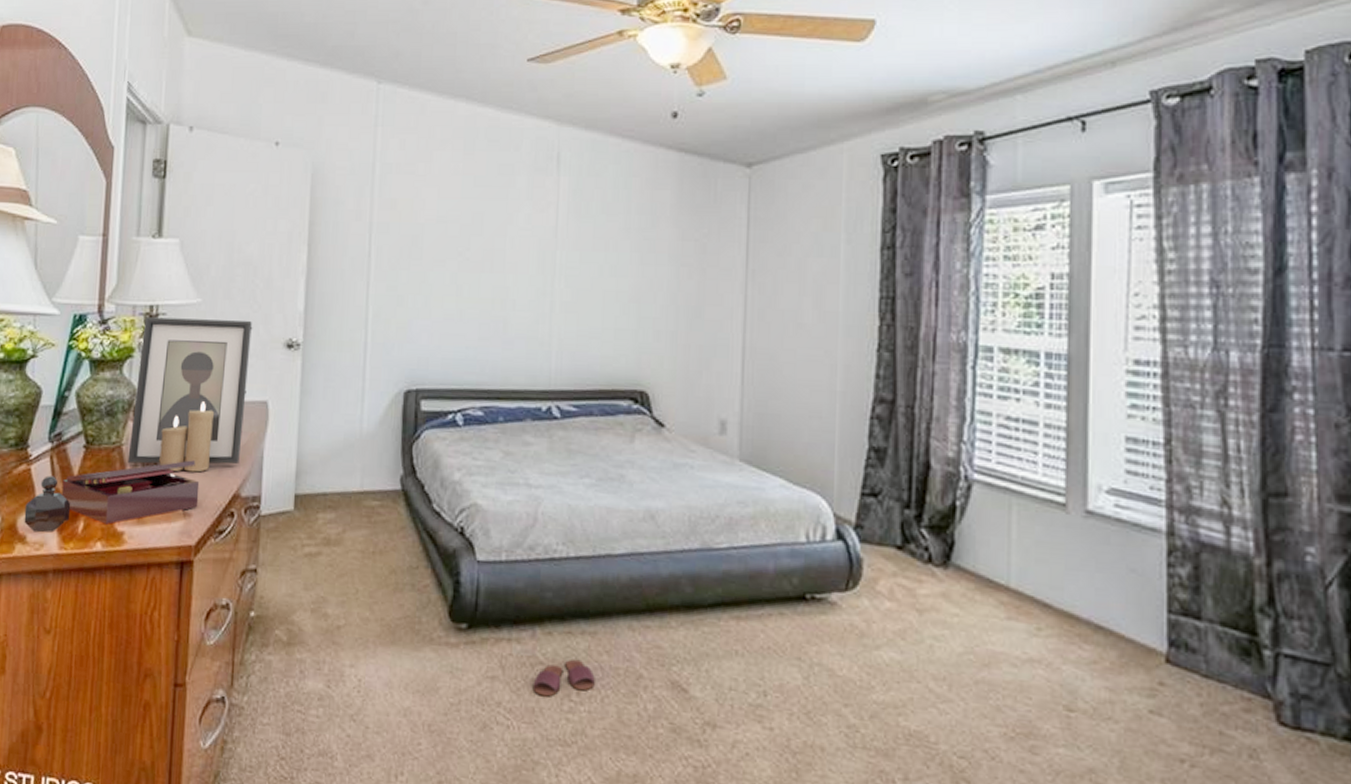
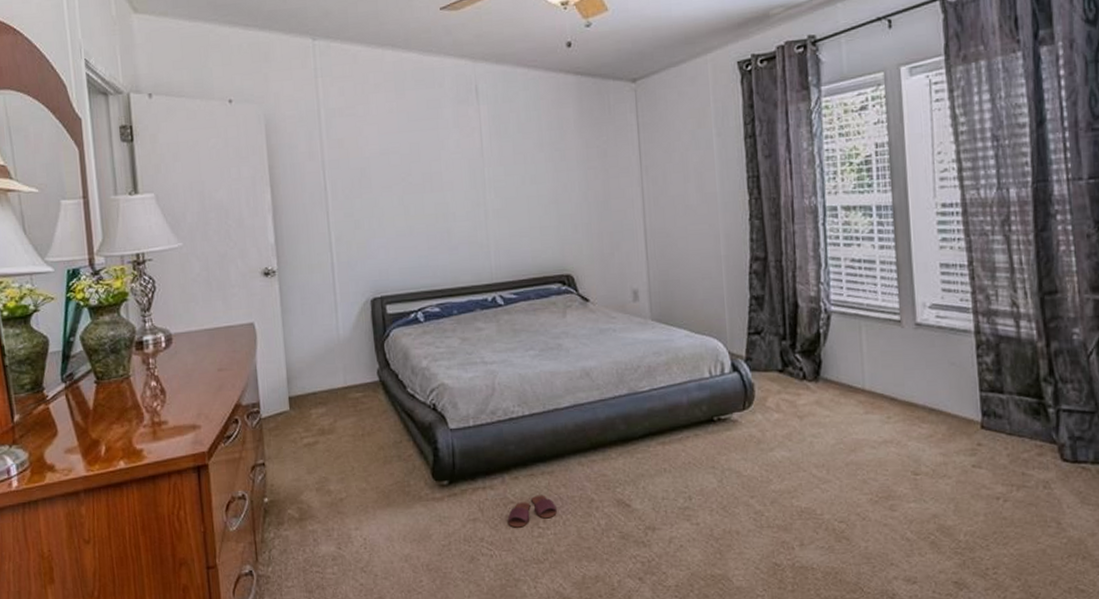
perfume bottle: present [24,476,71,533] -> none [49,411,92,461]
jewelry box: present [61,460,200,525] -> none [80,381,206,445]
picture frame: present [127,317,253,465] -> none [133,257,236,391]
candle: present [158,402,215,473] -> none [163,330,210,393]

